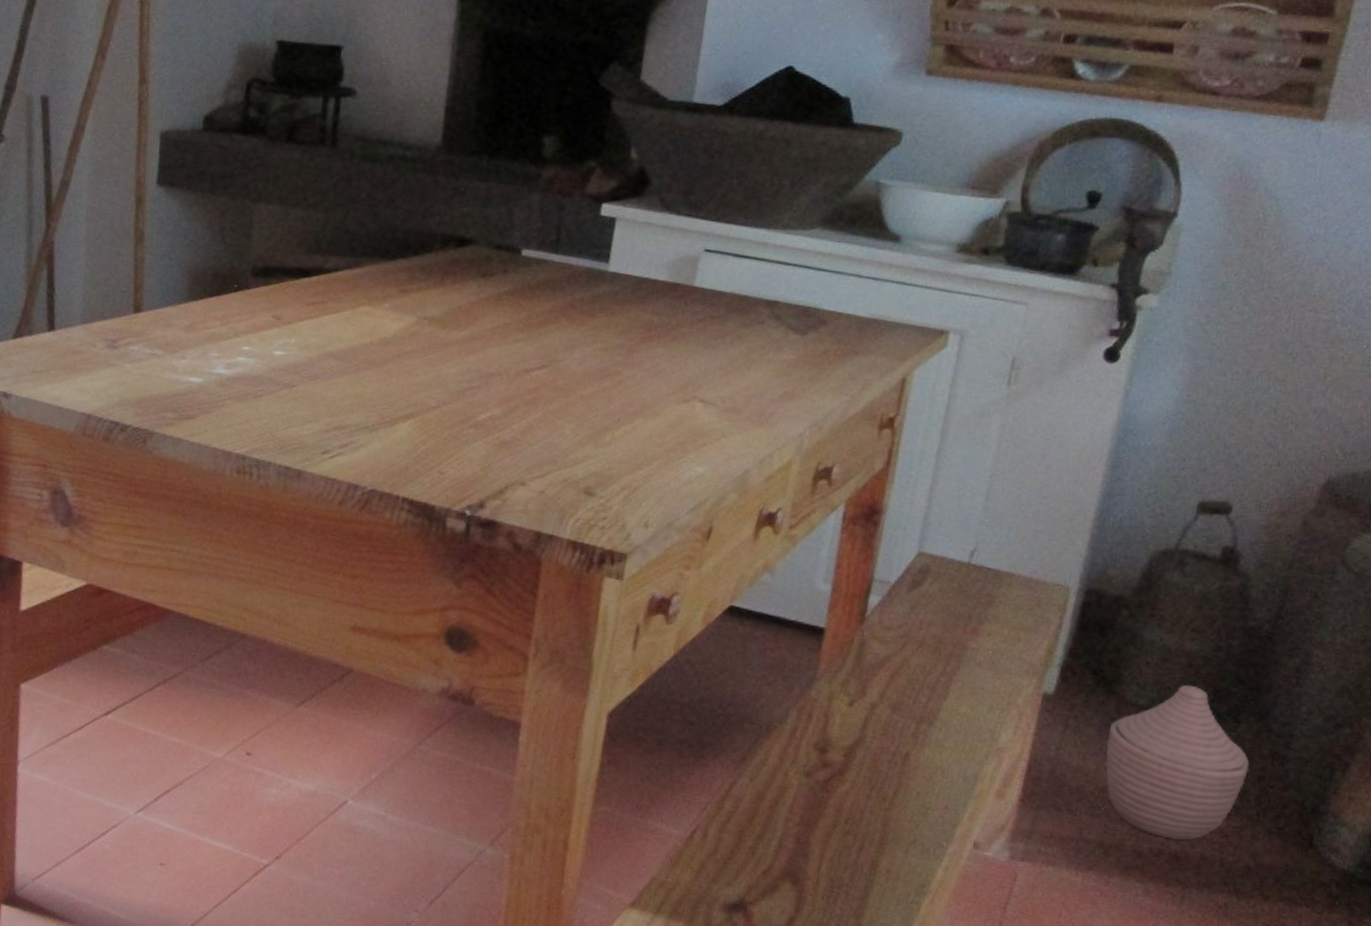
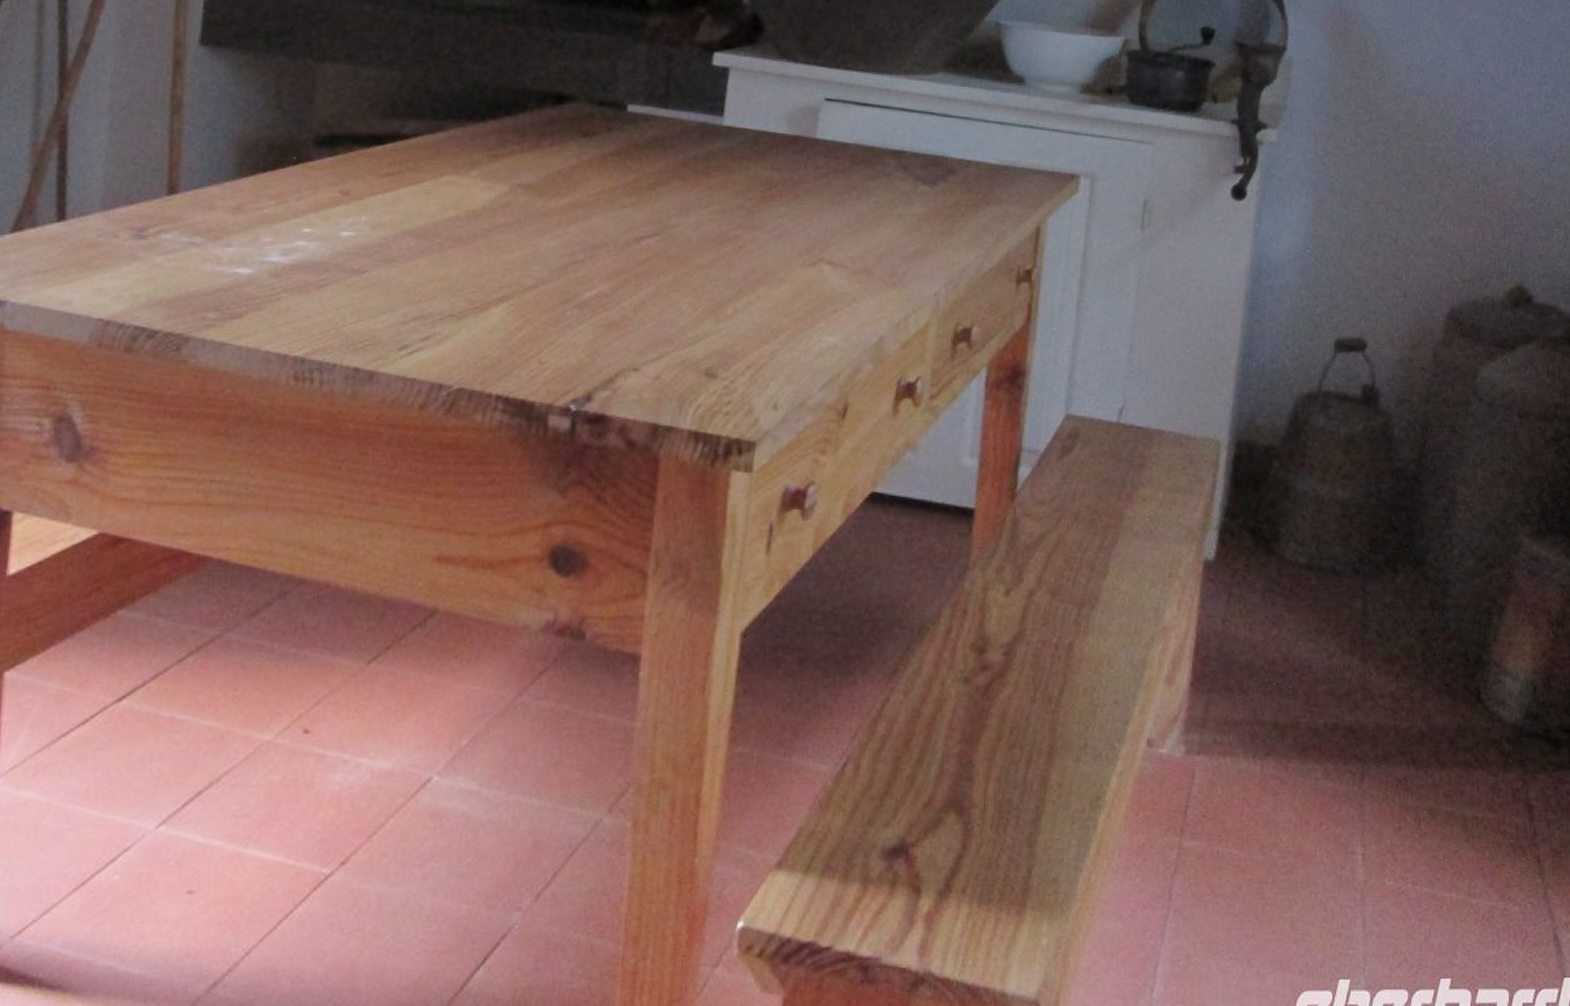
woven basket: present [1105,684,1250,840] -> none [1272,536,1411,711]

